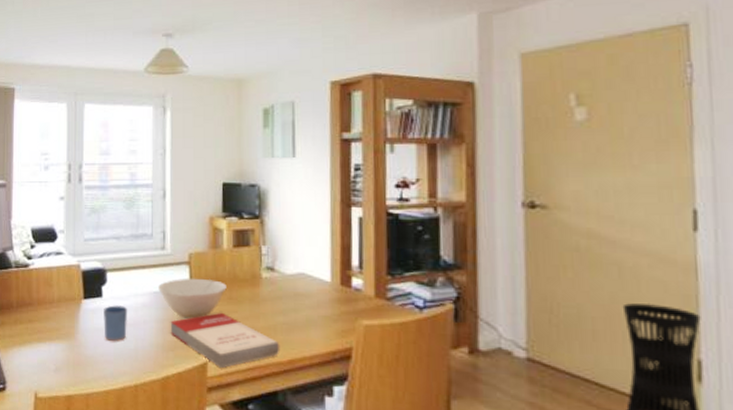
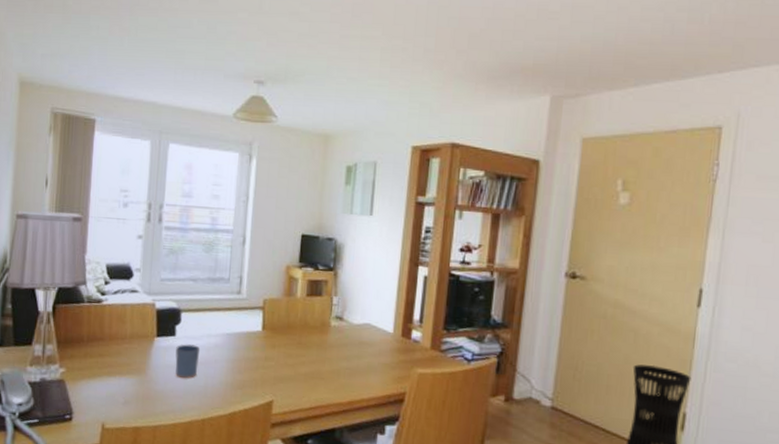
bowl: present [158,278,227,319] -> none [231,322,297,360]
book: present [170,312,280,368] -> none [240,355,342,406]

